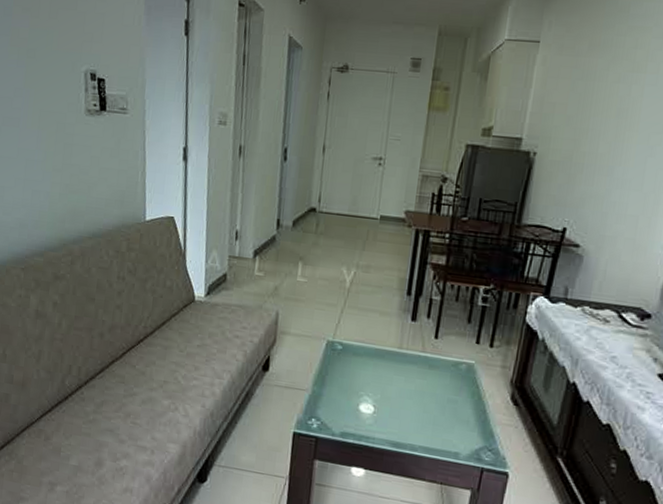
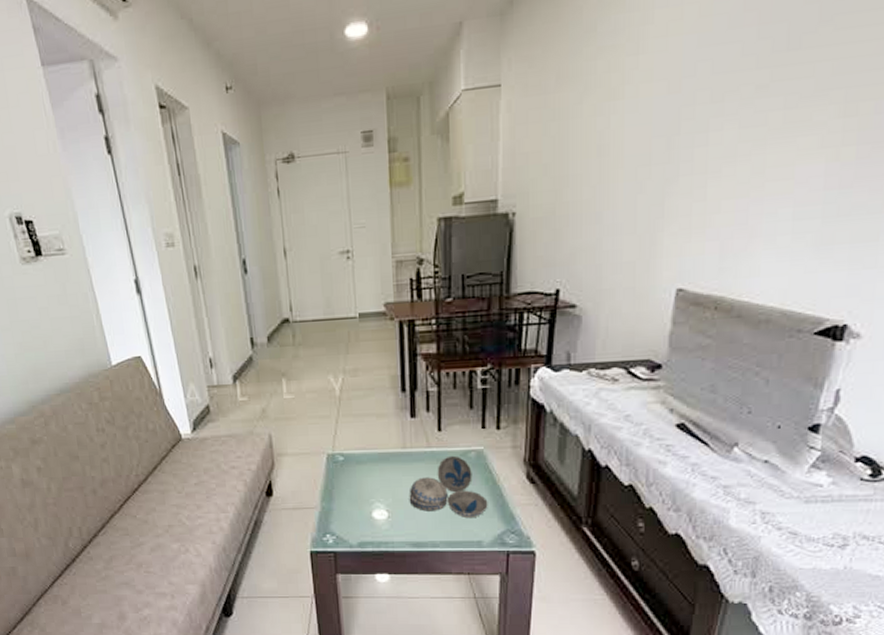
decorative bowl: none [396,364,471,429] -> present [409,455,488,519]

